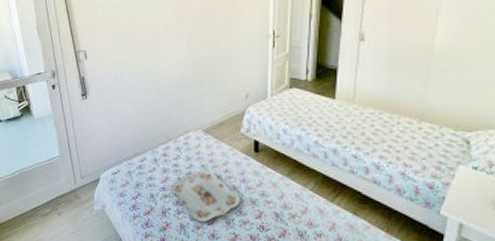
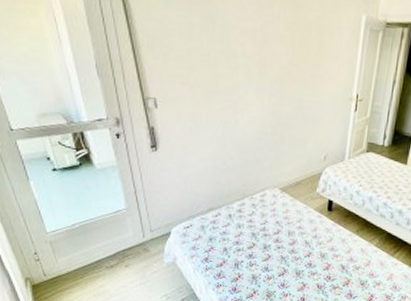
serving tray: present [170,170,241,222] -> none [244,226,311,274]

